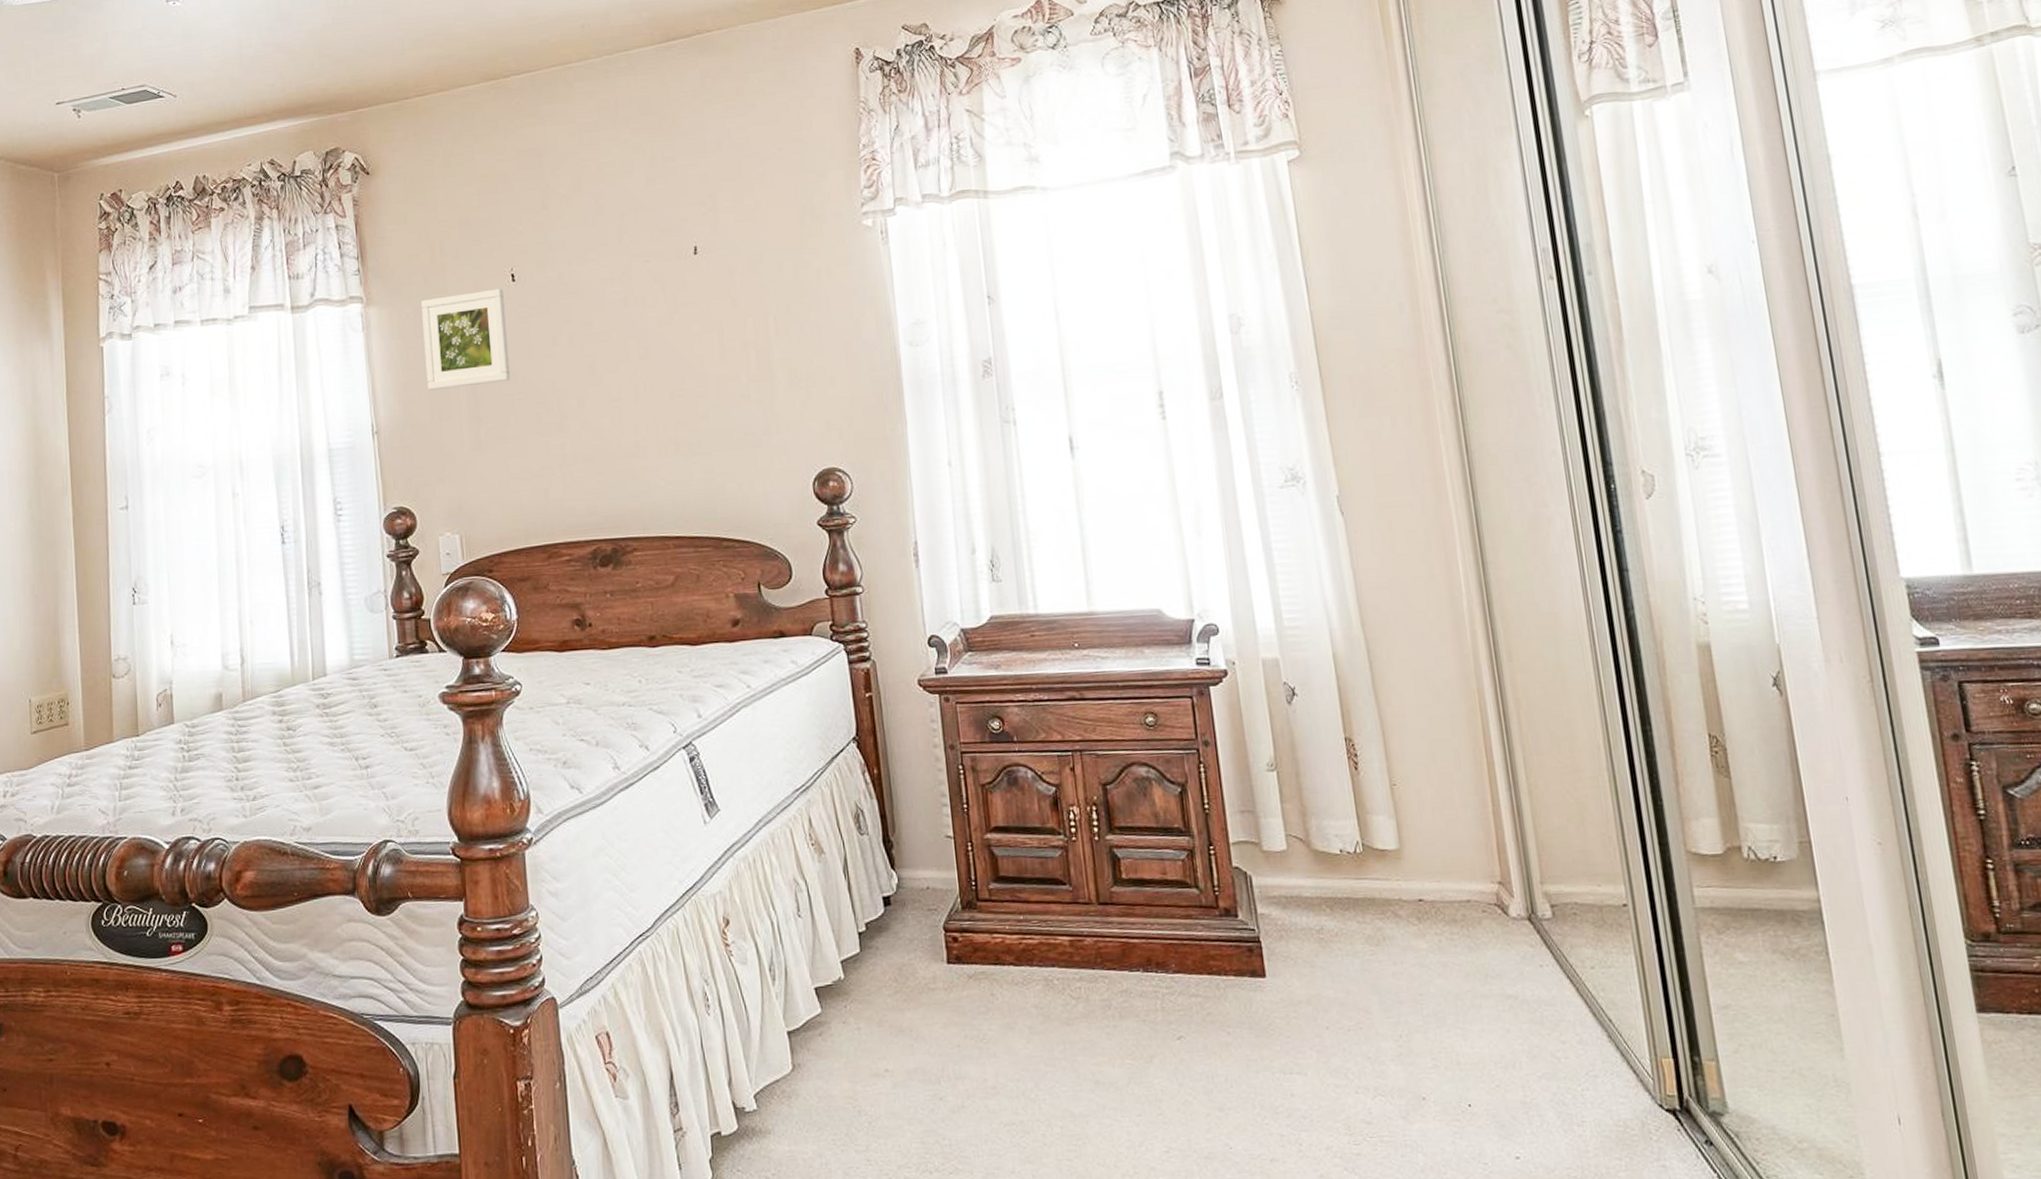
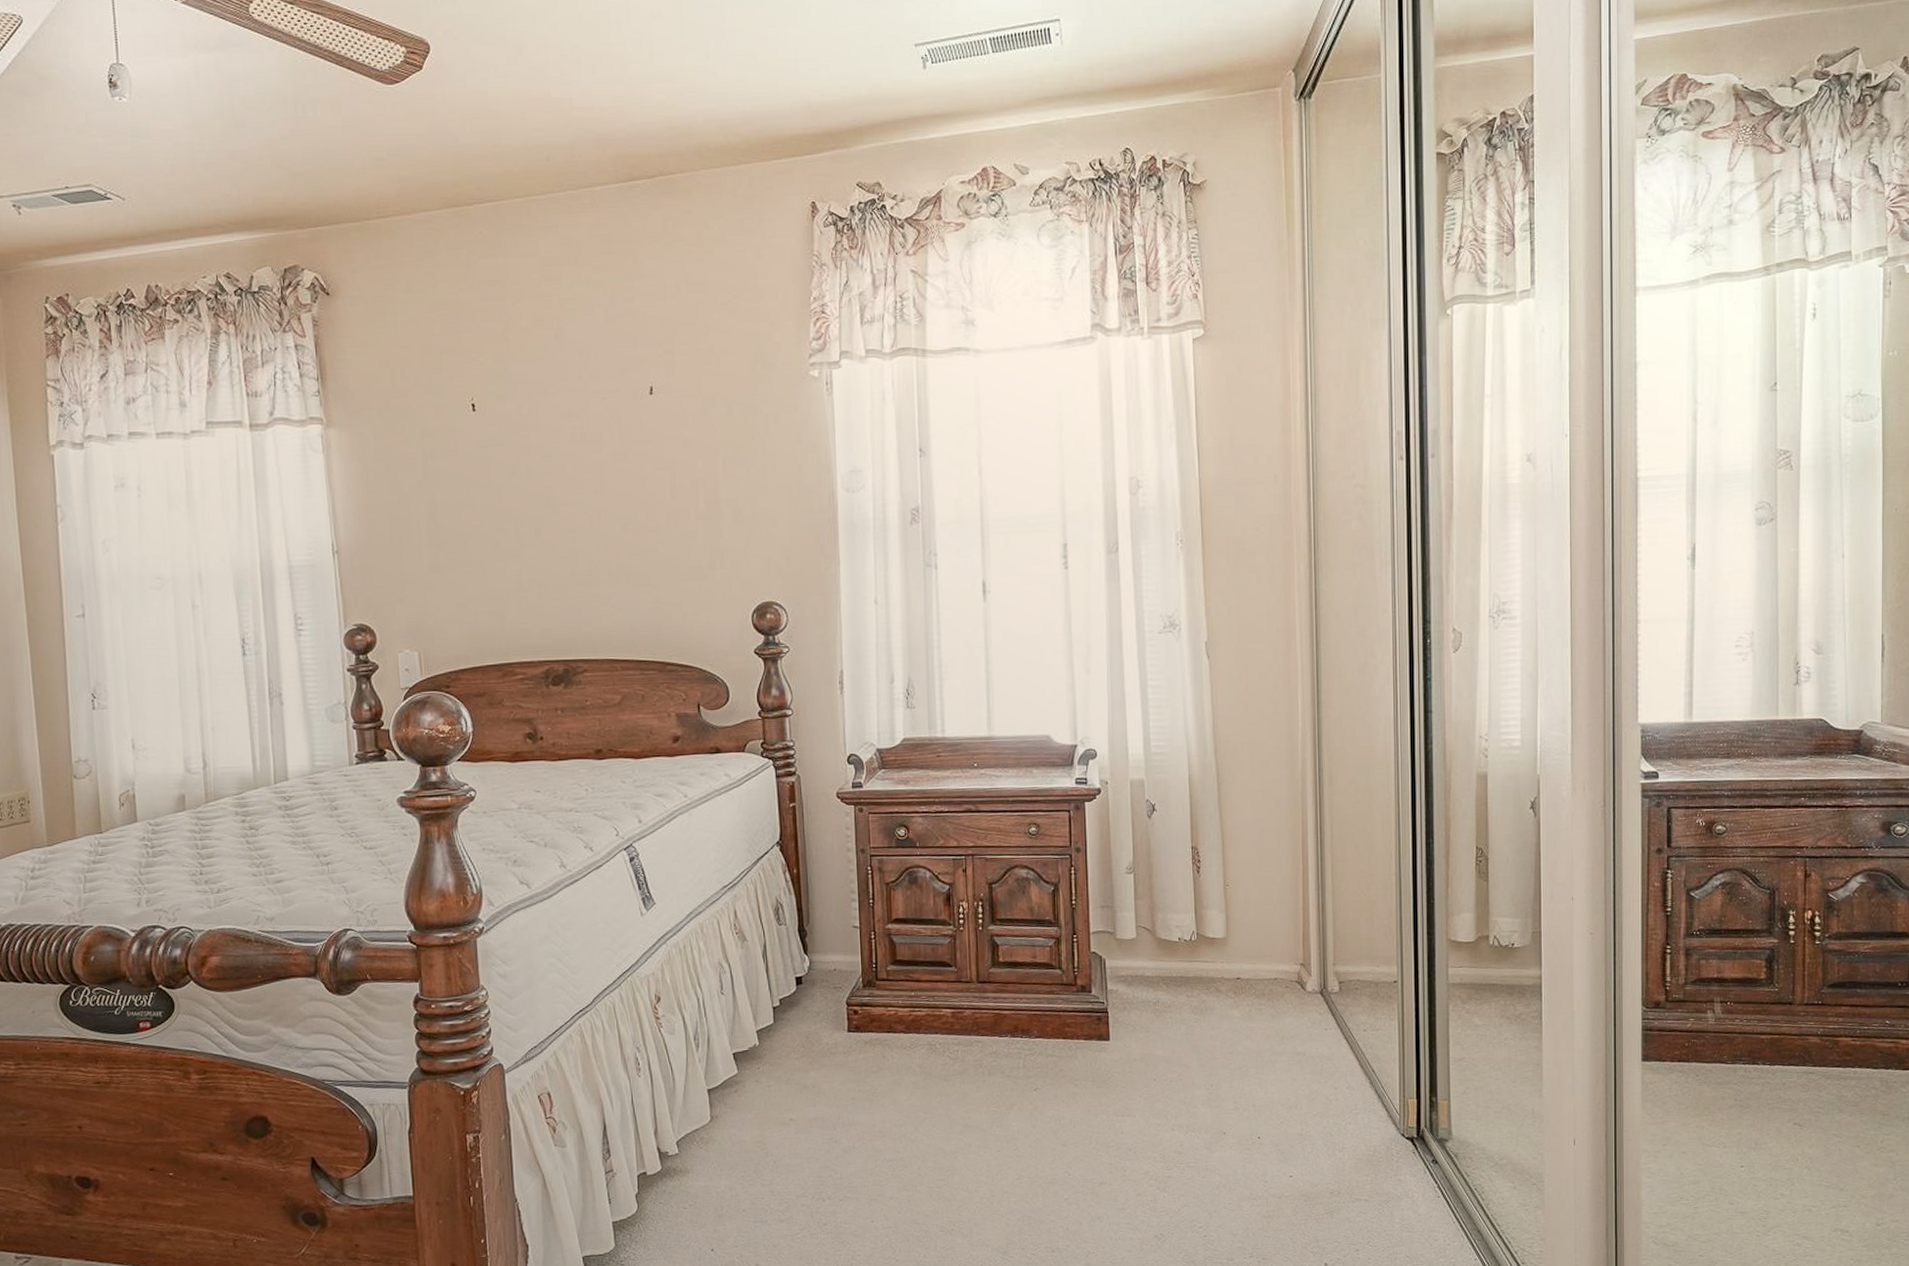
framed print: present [421,288,511,390] -> none [382,417,470,513]

